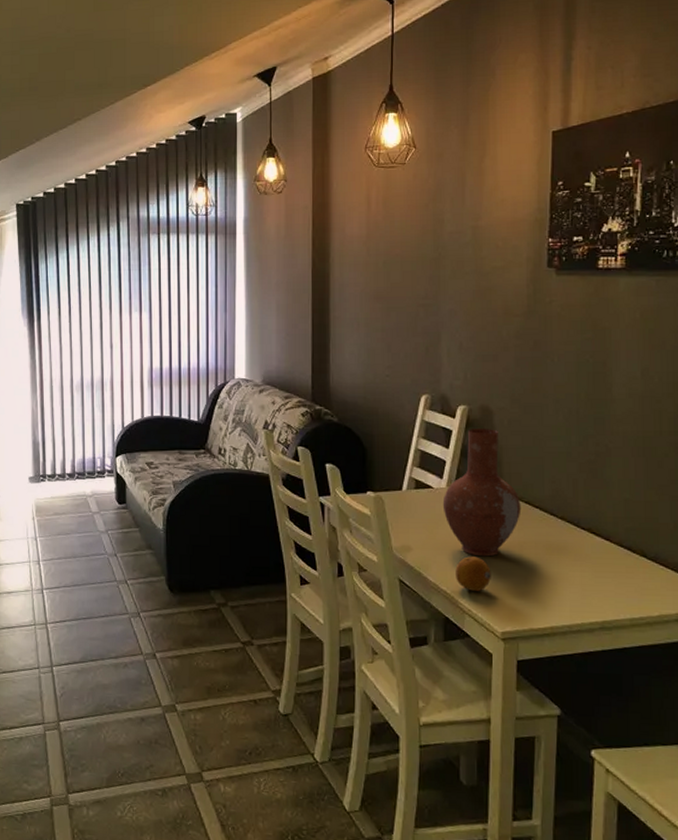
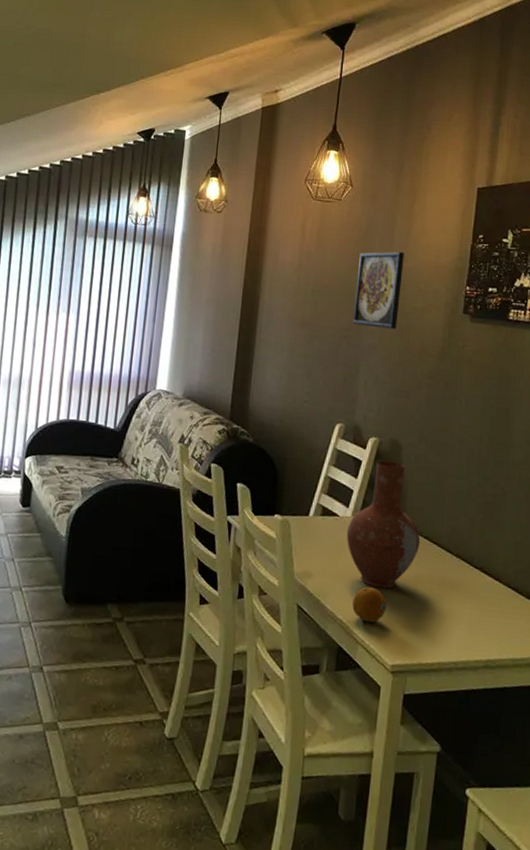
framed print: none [429,210,478,293] -> present [353,251,404,330]

